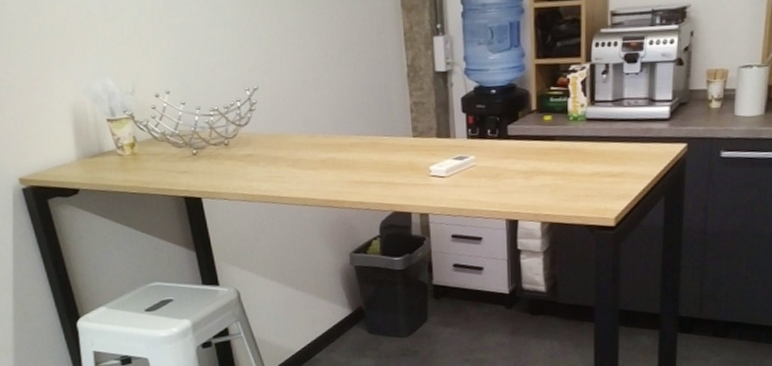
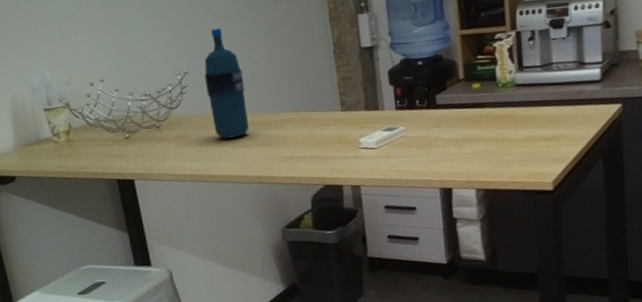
water bottle: none [274,43,319,160] -> present [204,28,249,139]

